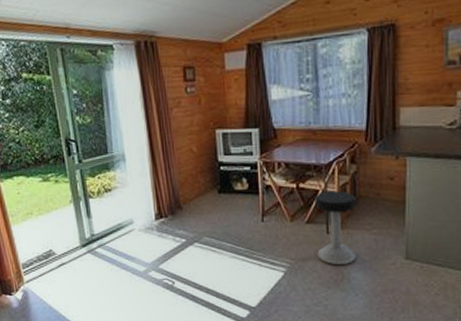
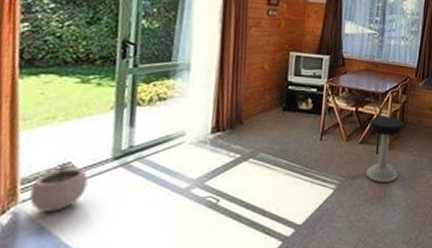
plant pot: none [30,250,68,290] -> present [29,162,88,212]

